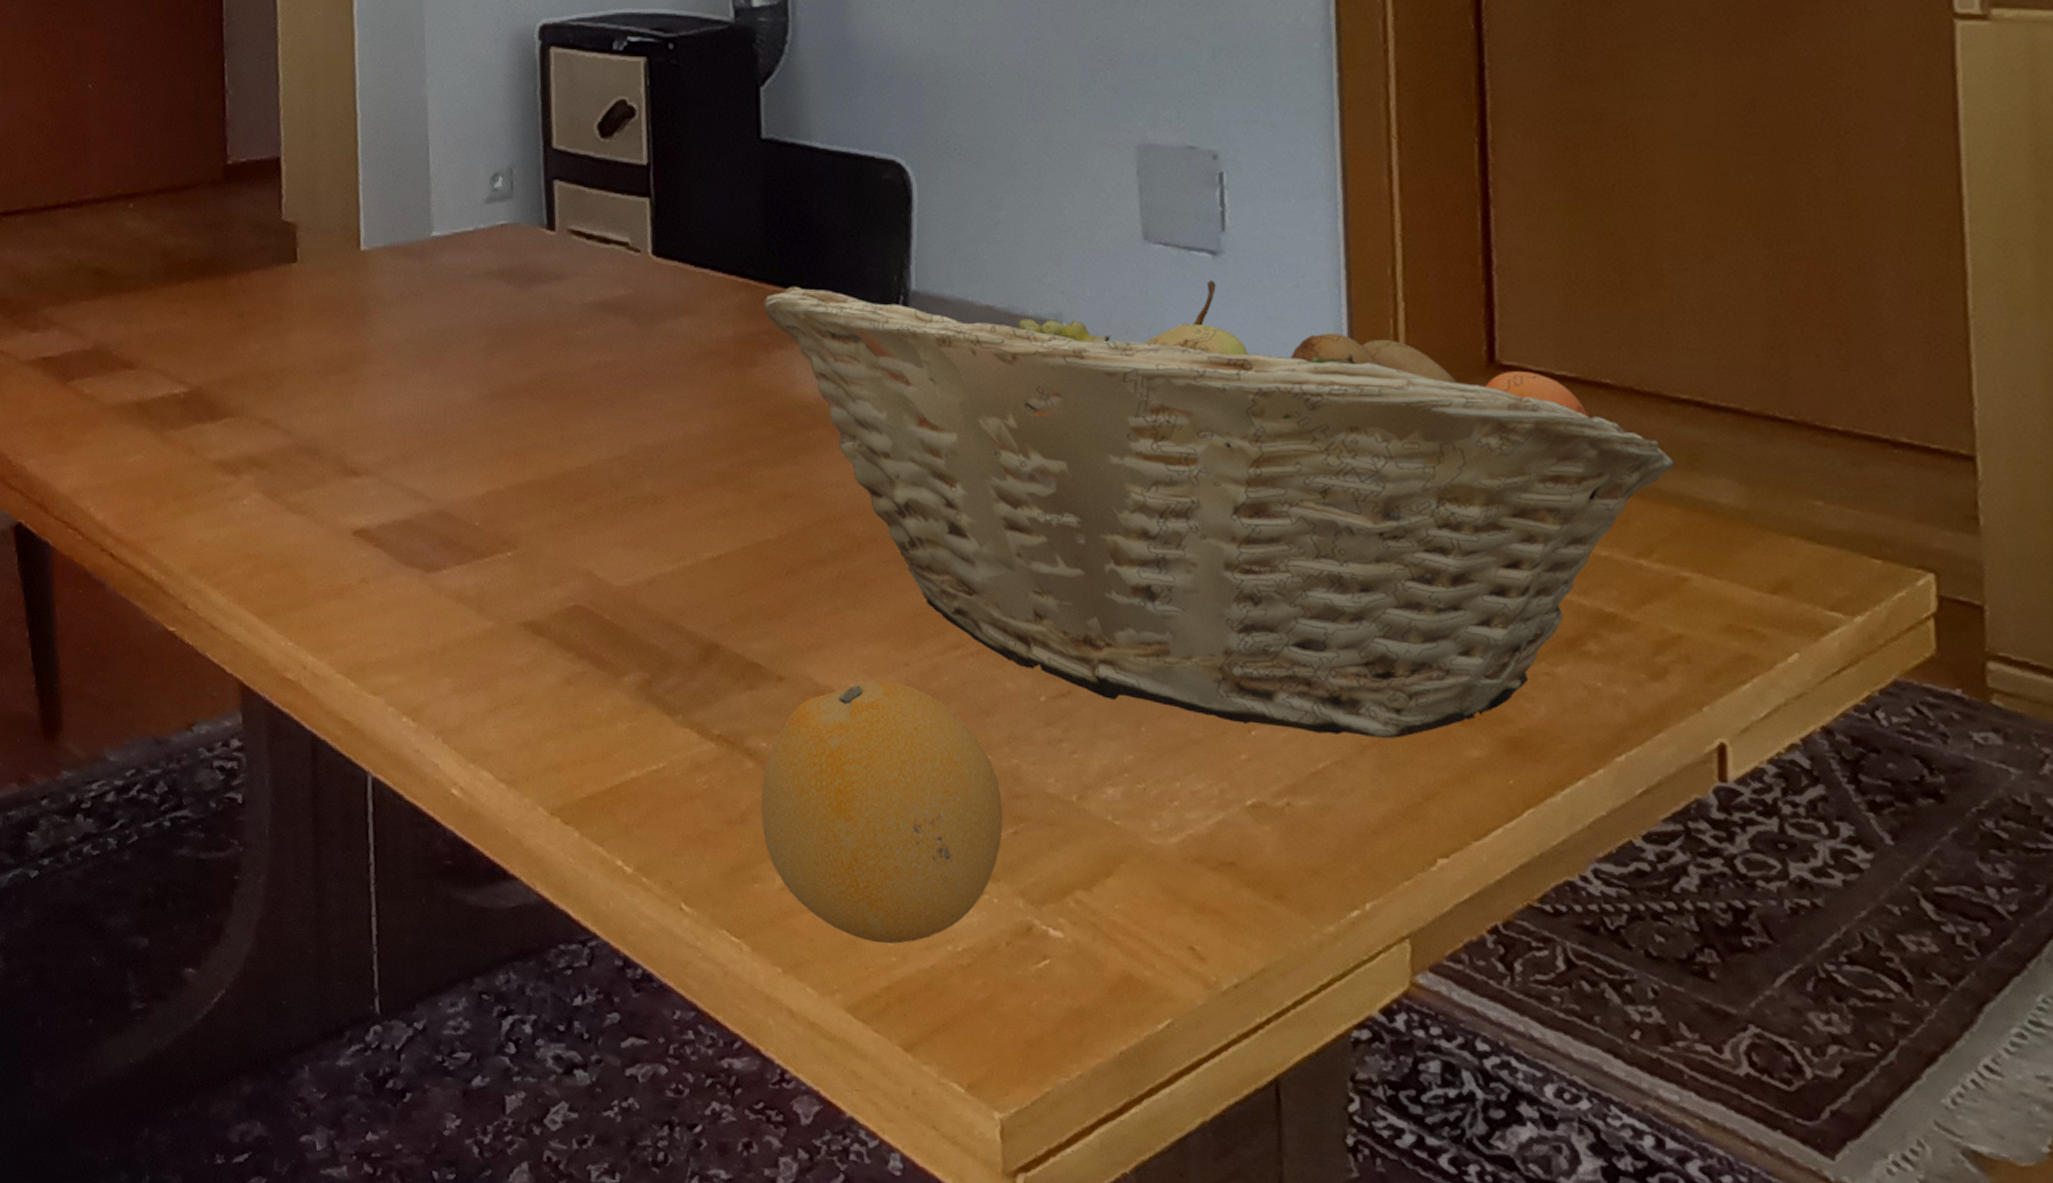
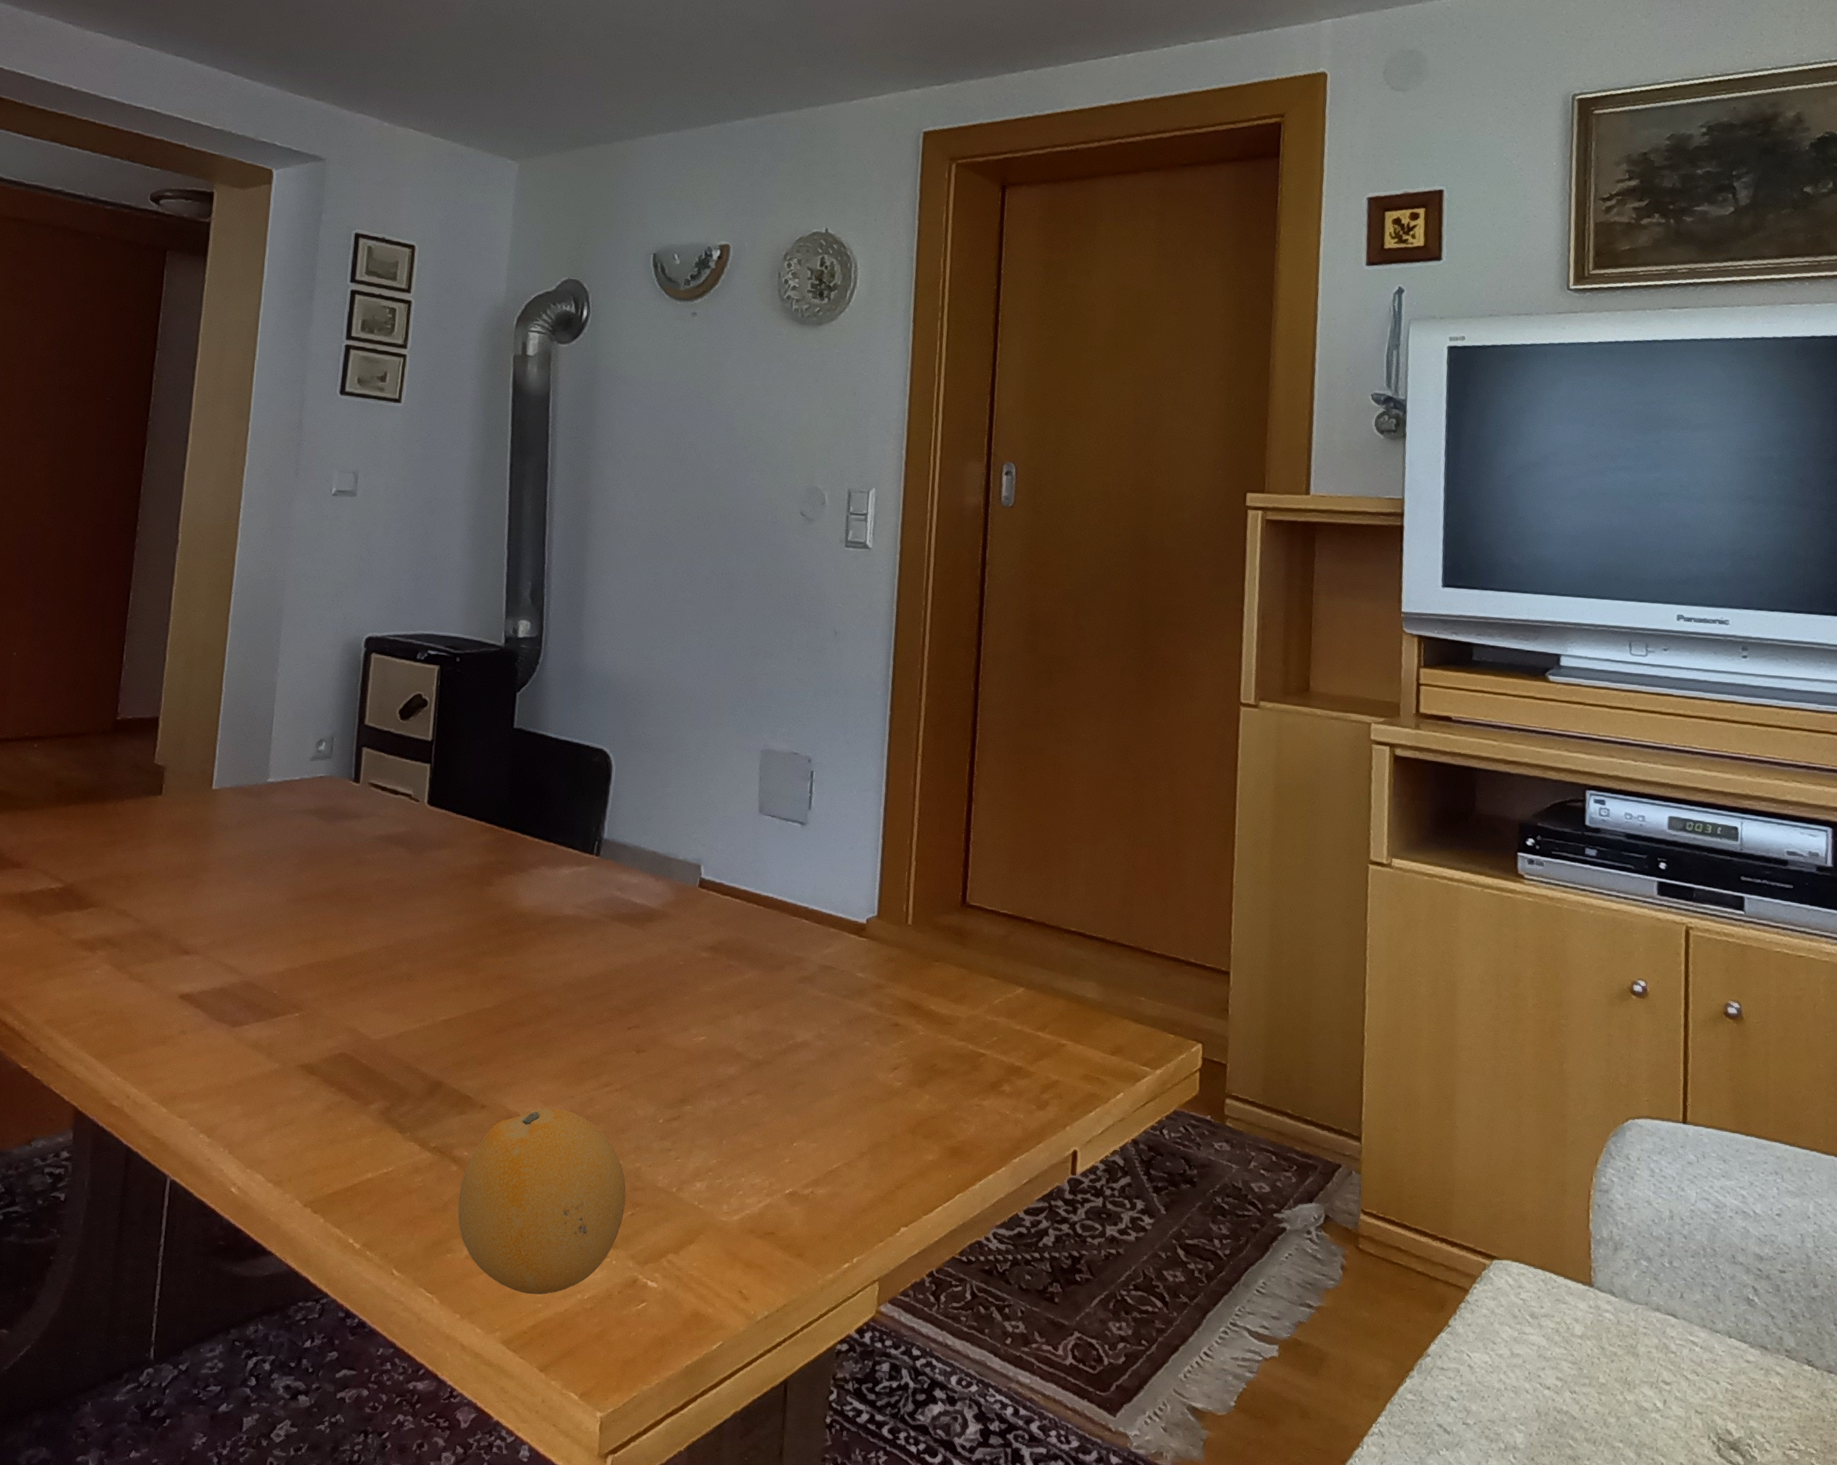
fruit basket: present [764,280,1675,739] -> none [502,831,1064,1148]

